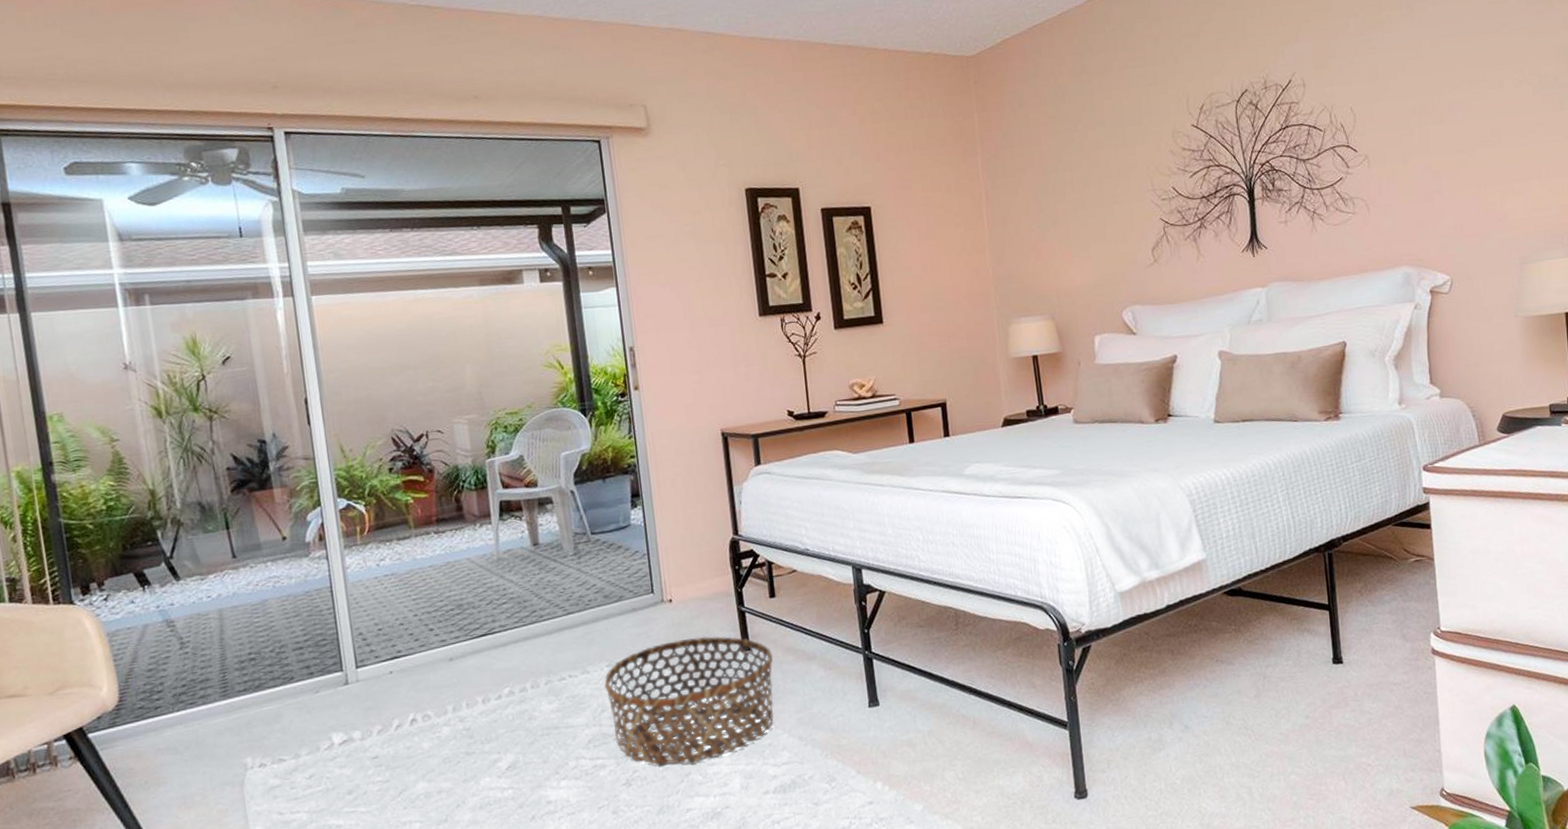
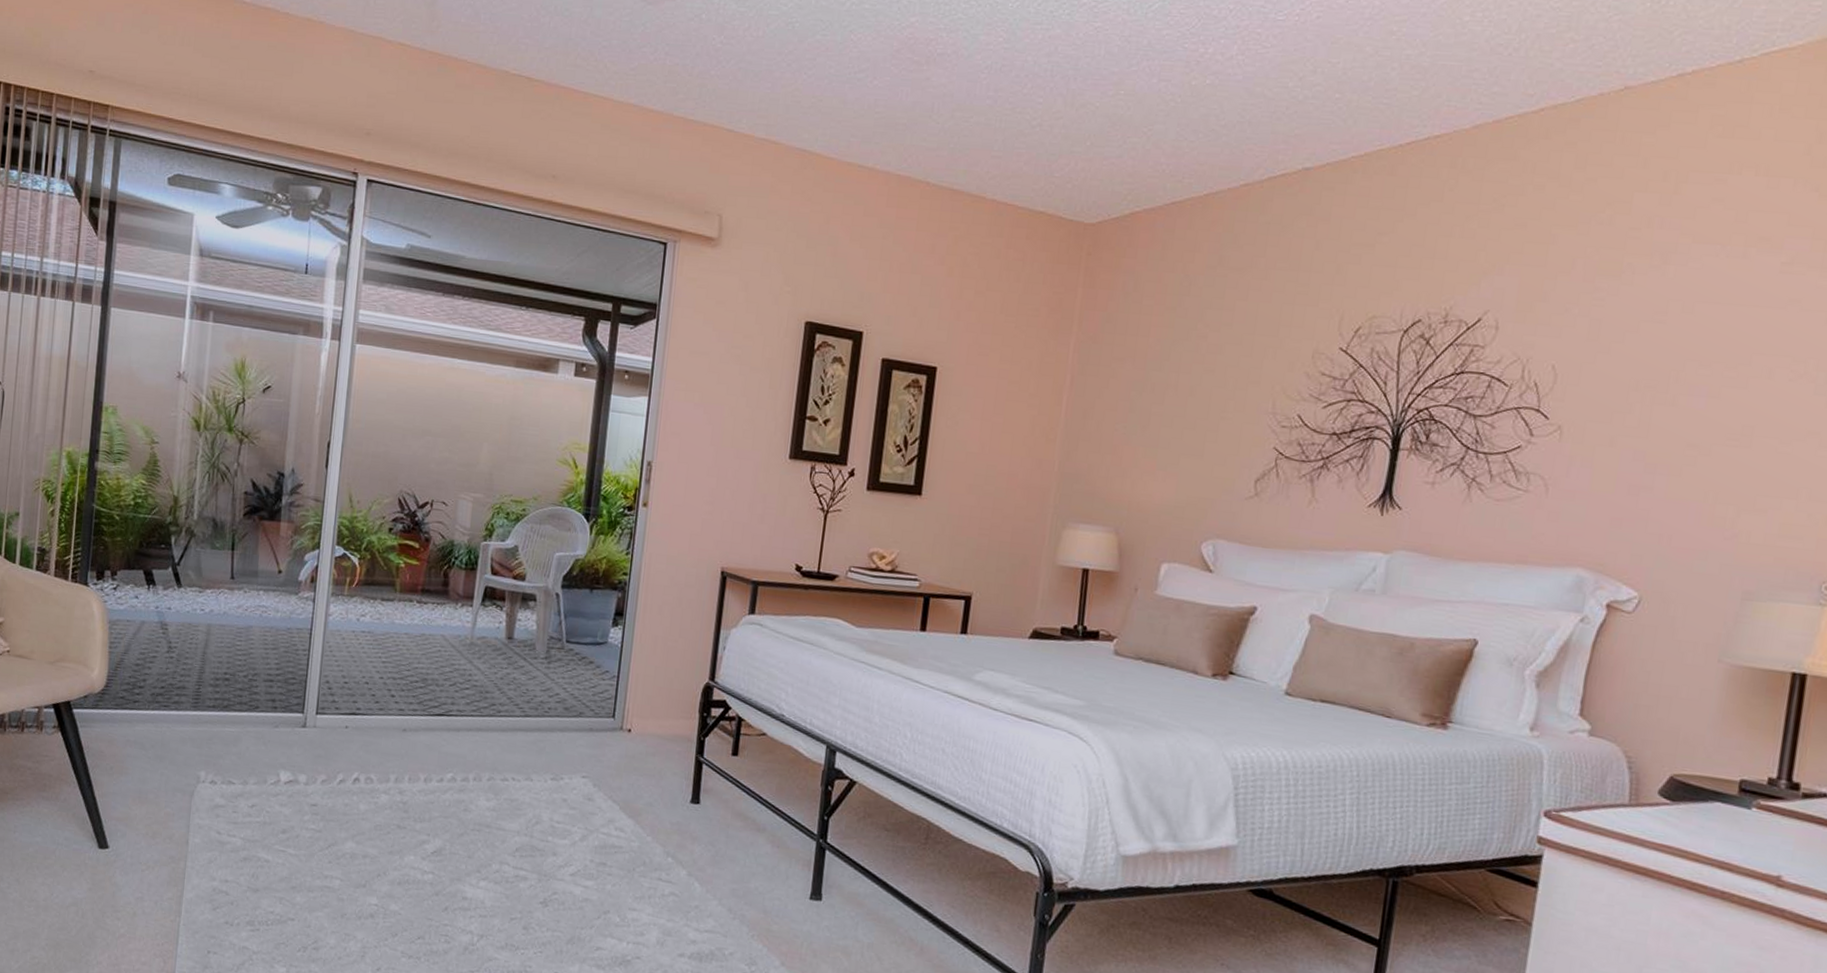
basket: present [603,636,774,766] -> none [542,771,721,905]

